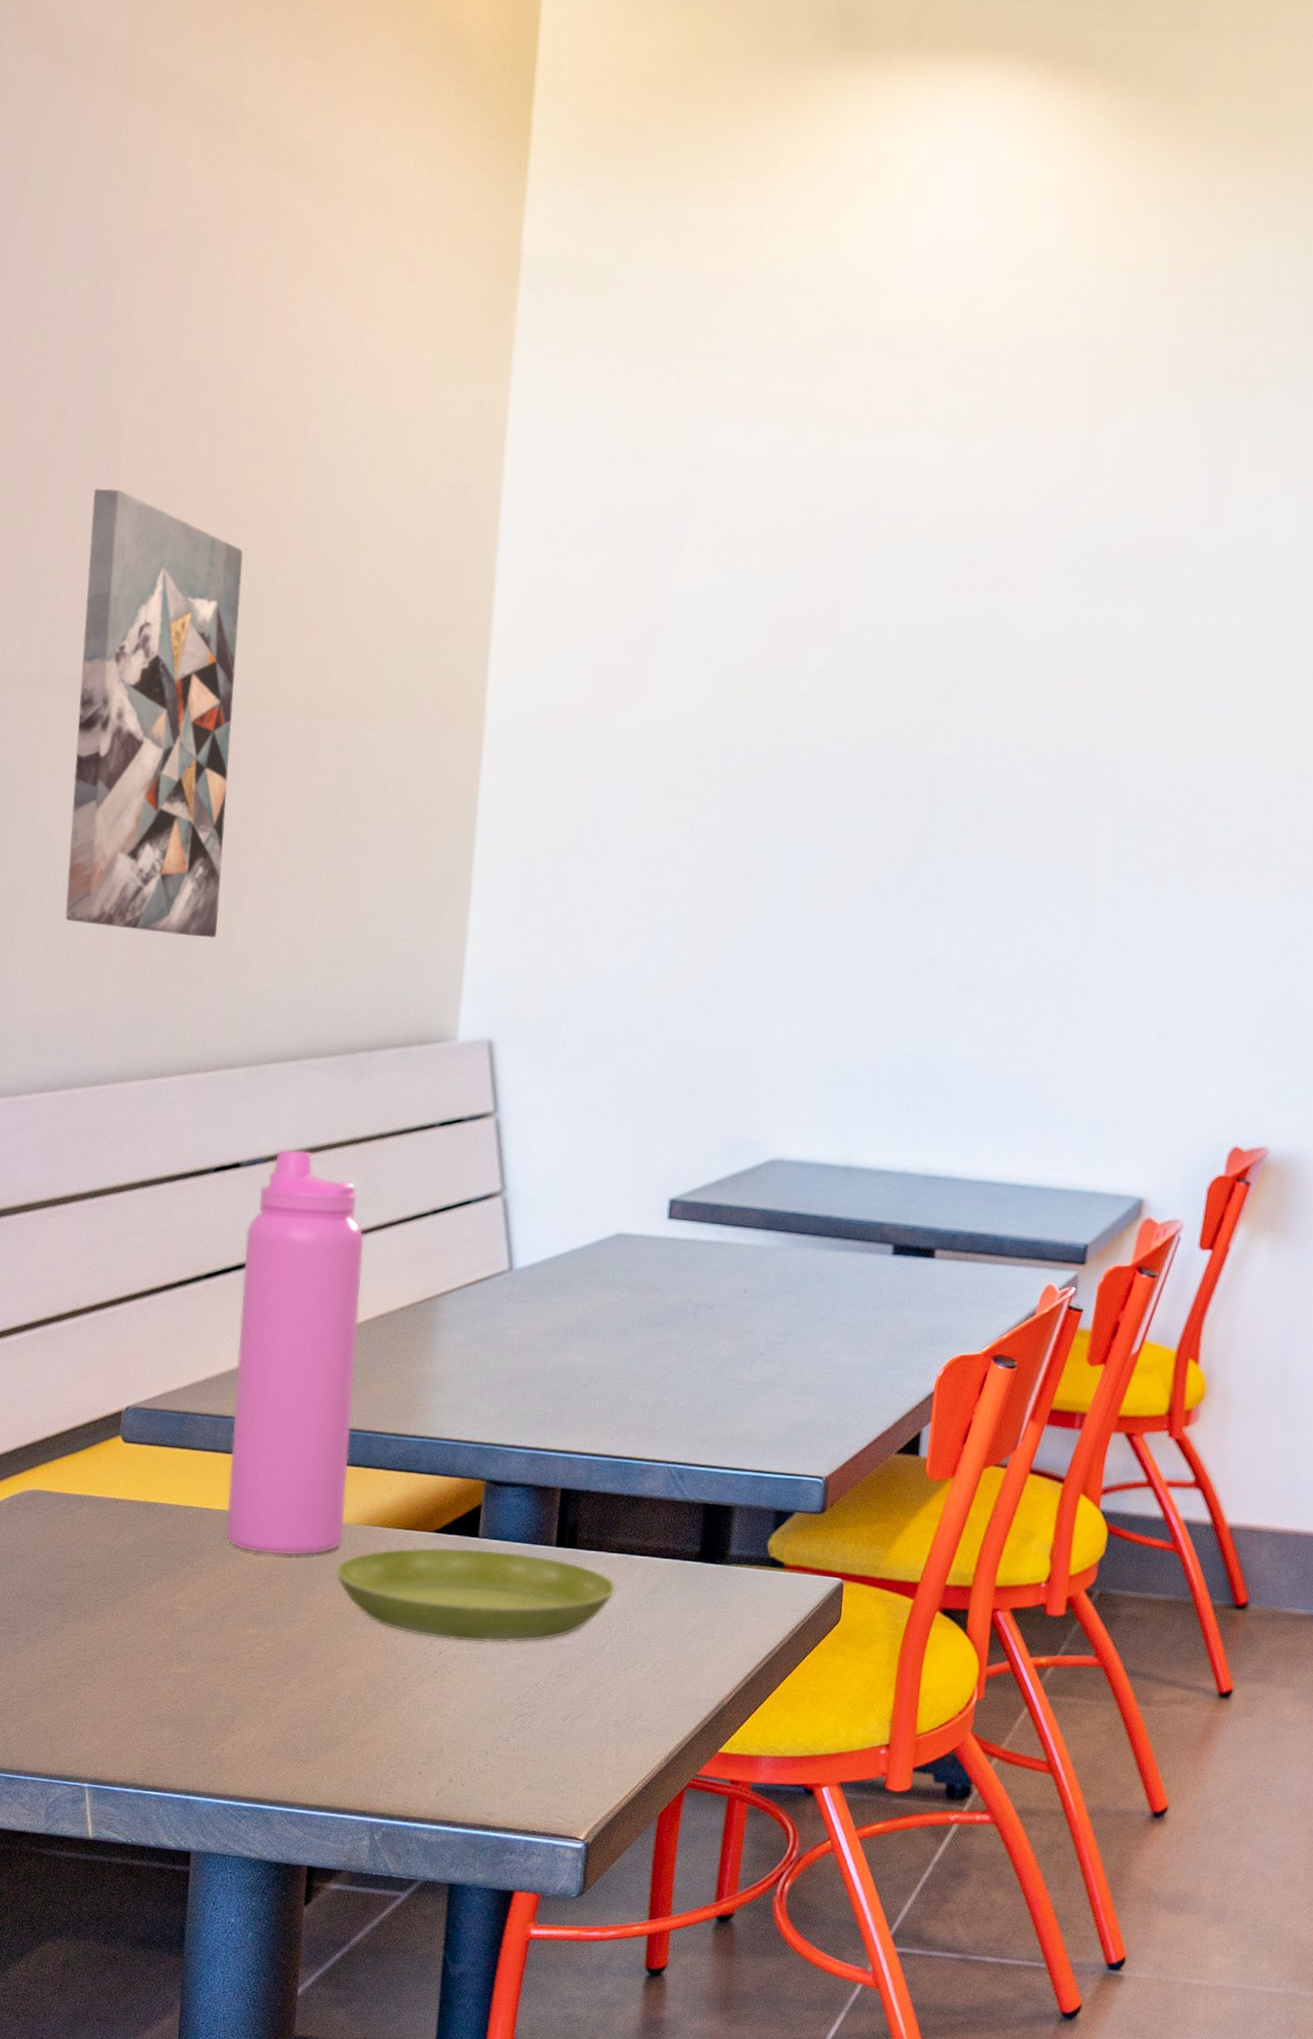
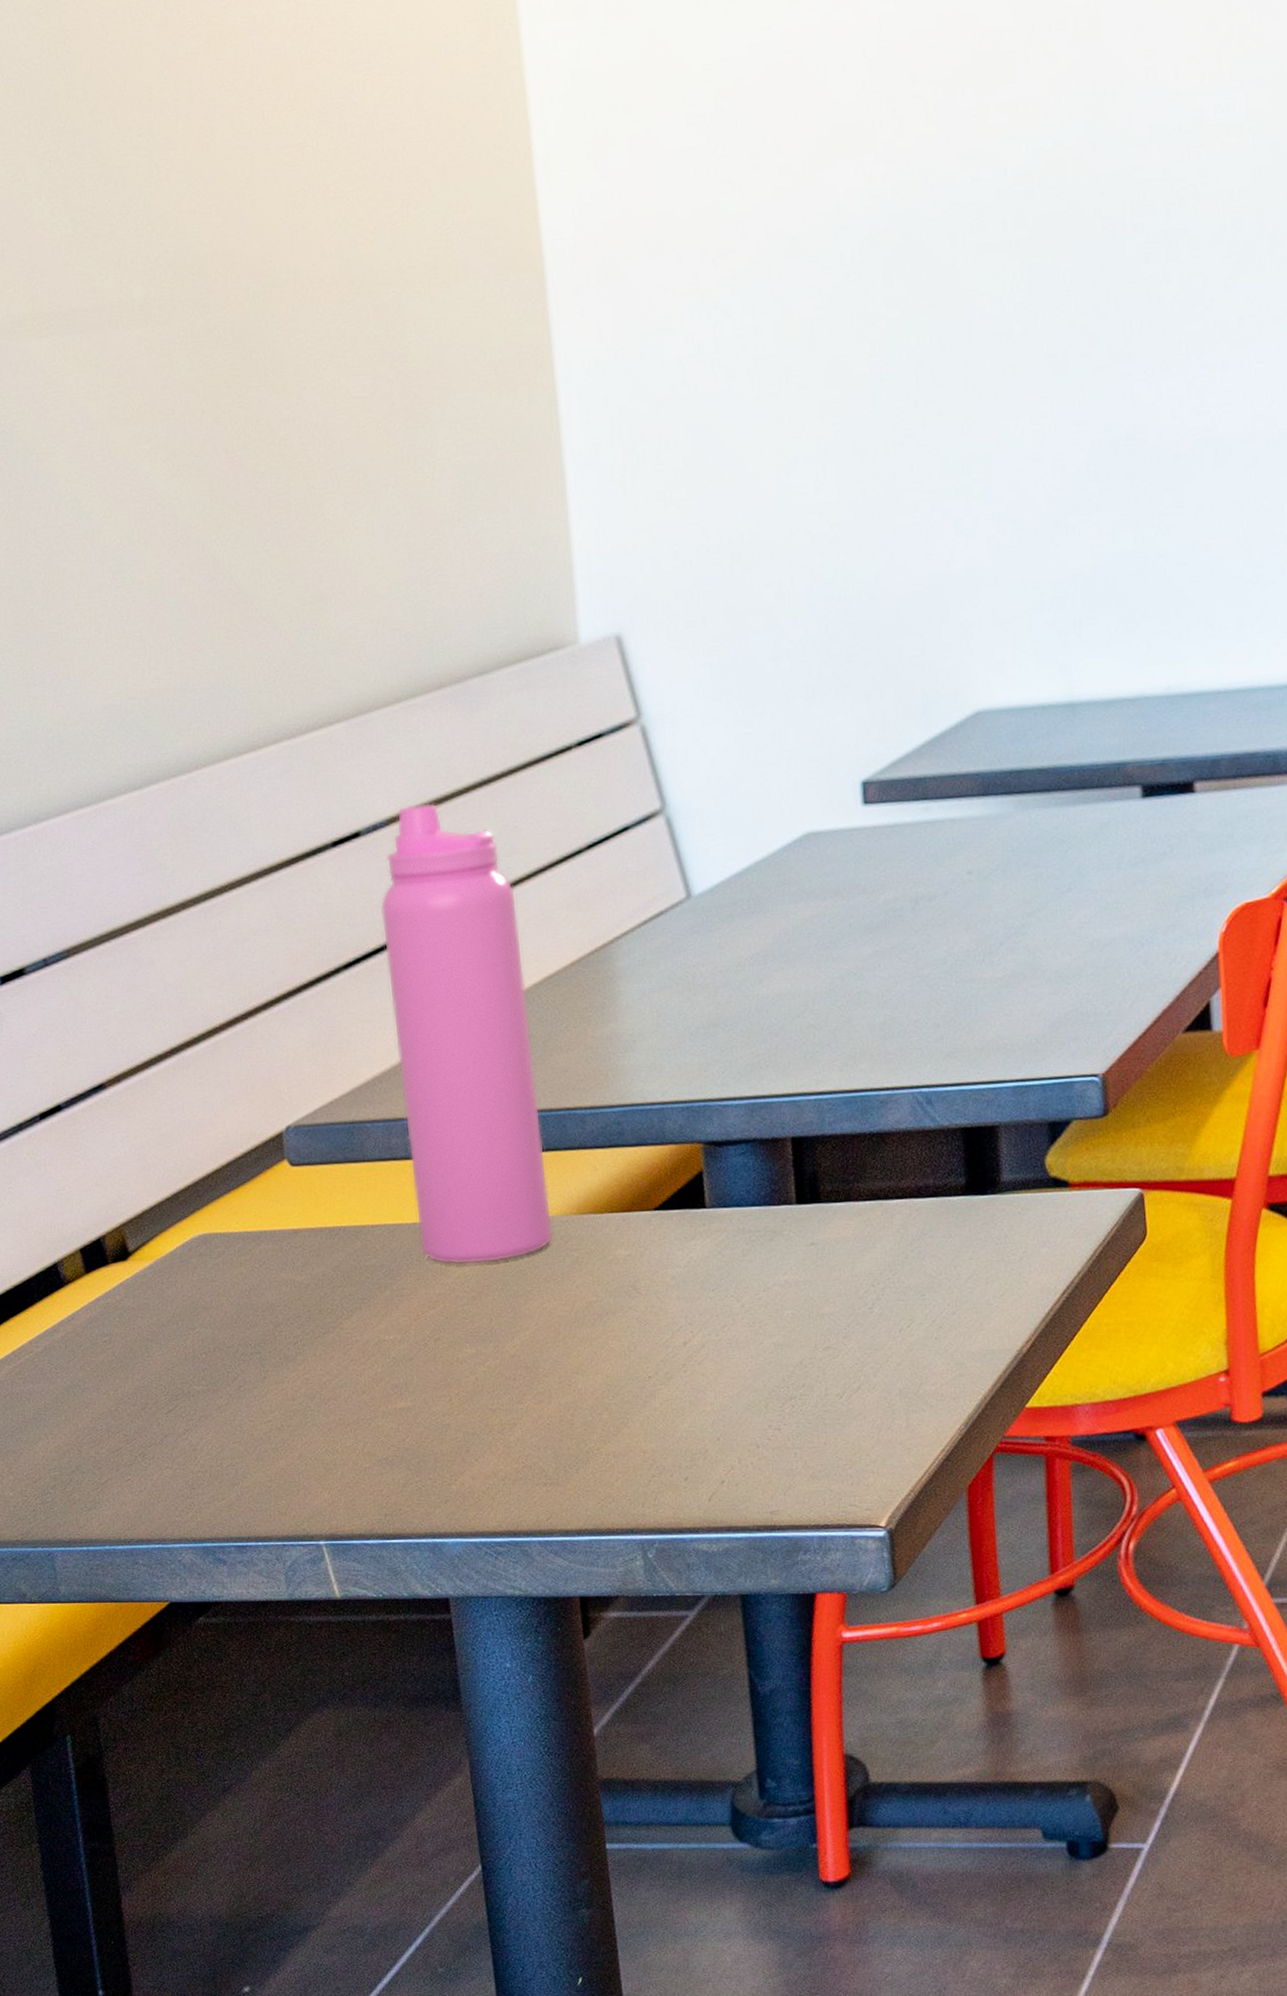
wall art: present [65,488,244,938] -> none [46,76,284,593]
saucer: present [334,1547,617,1644] -> none [549,1217,876,1329]

